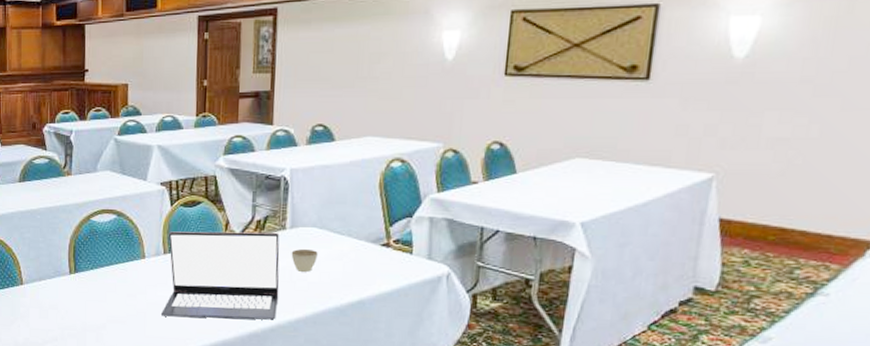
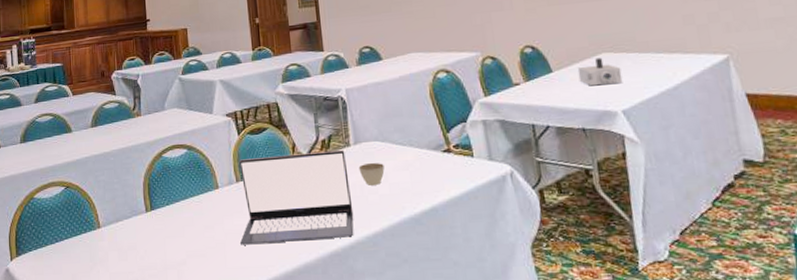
projector: none [543,163,592,193] -> present [577,57,623,86]

